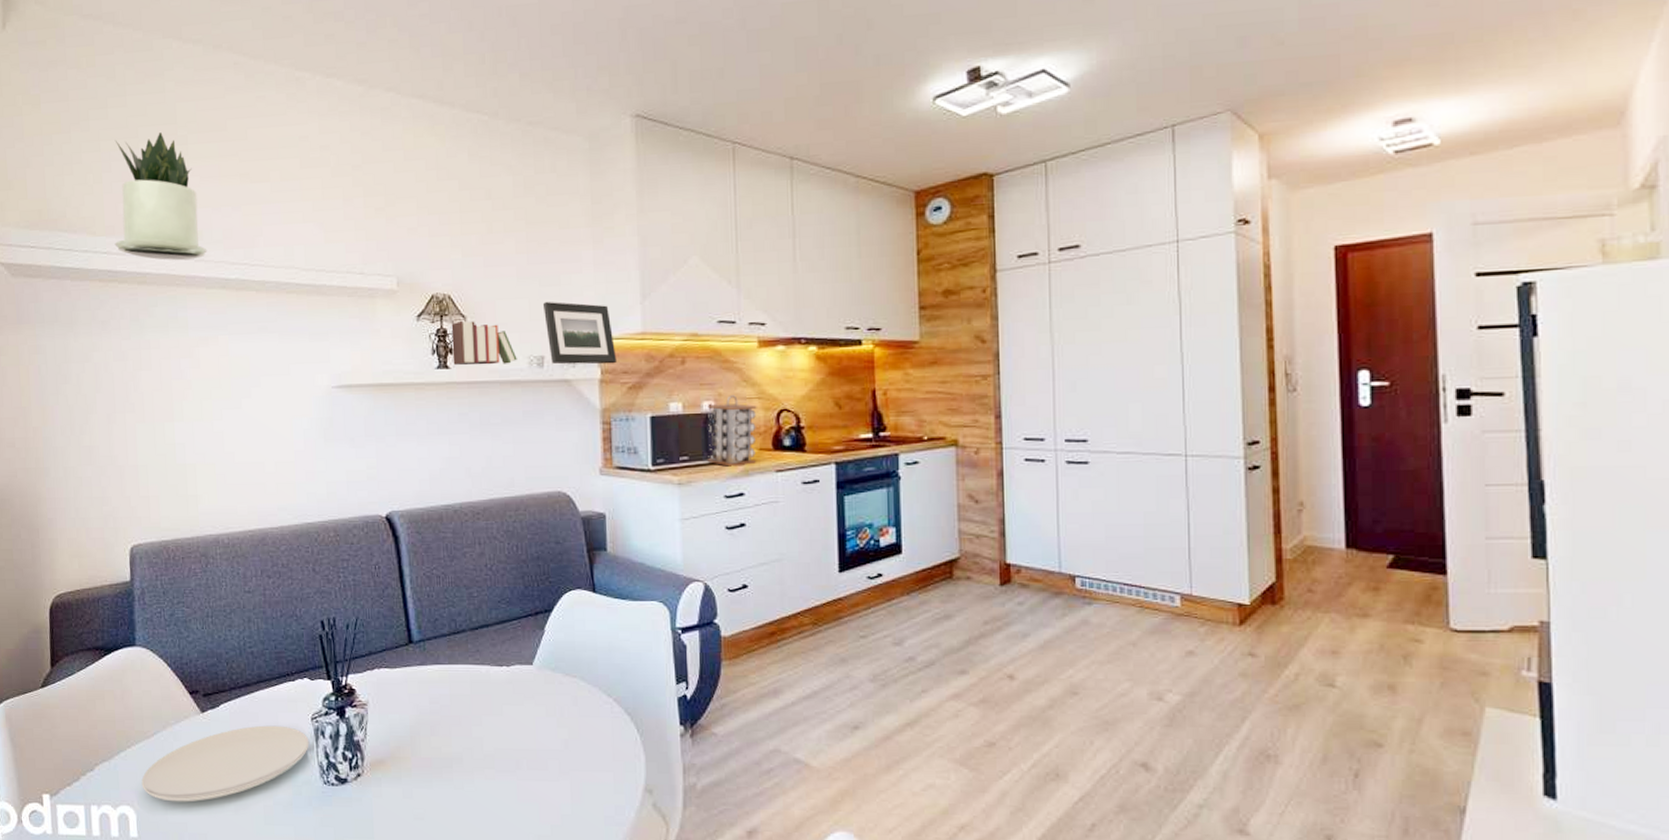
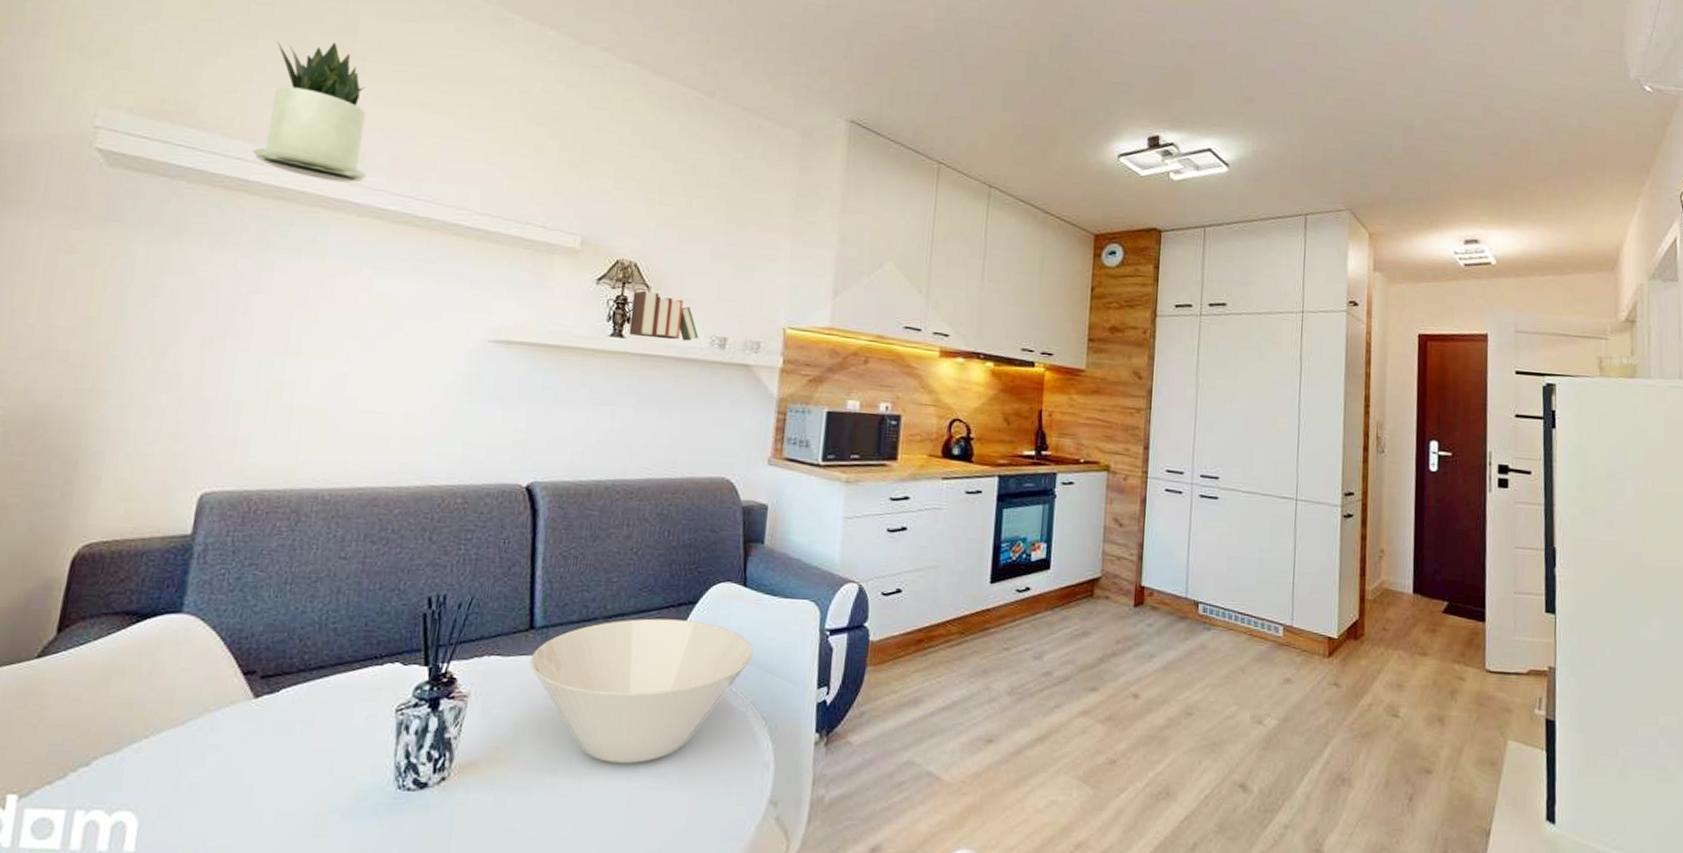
plate: present [141,725,309,802] -> none [153,716,389,808]
bowl: none [413,627,611,759] -> present [529,618,754,764]
picture frame: present [542,302,617,365] -> none [733,284,801,355]
spice rack: present [707,395,757,467] -> none [877,399,932,471]

